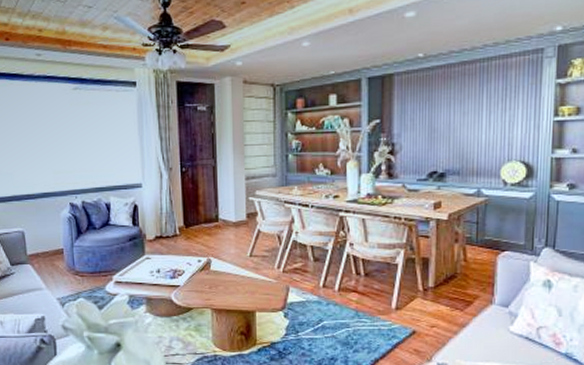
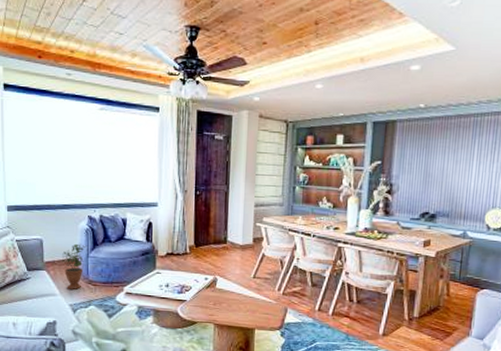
potted plant: none [45,233,69,282] -> present [62,243,85,290]

